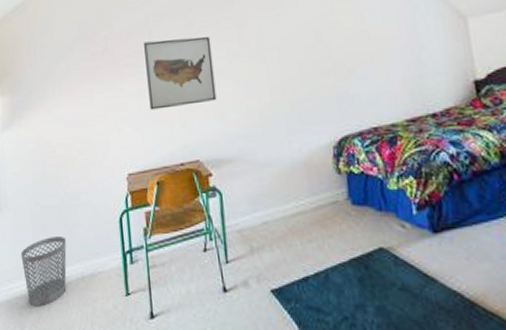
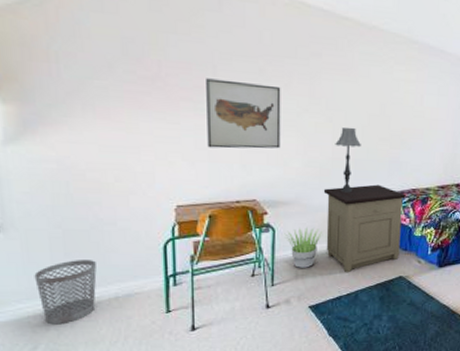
potted plant: none [232,187,273,239] -> present [284,227,322,268]
nightstand: none [267,127,374,245] -> present [323,184,406,273]
table lamp: none [272,64,301,142] -> present [335,126,361,193]

